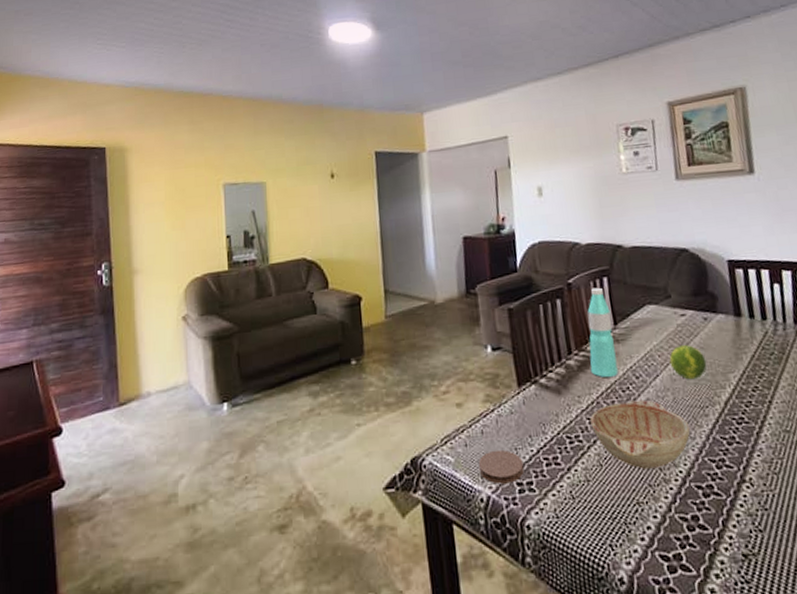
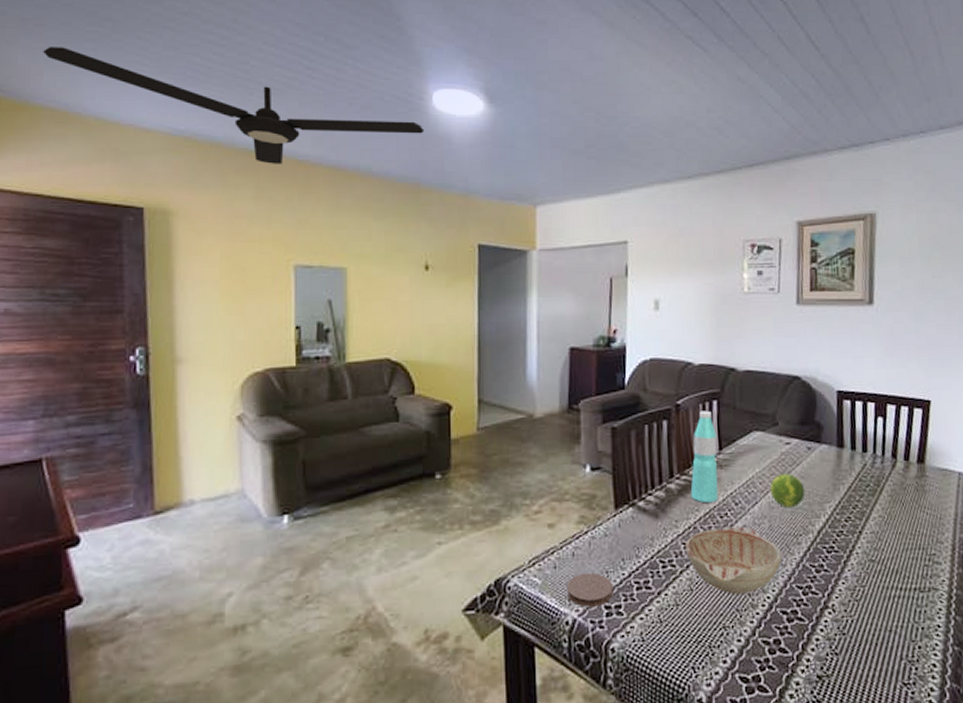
ceiling fan: none [31,28,324,102] -> present [43,47,425,164]

